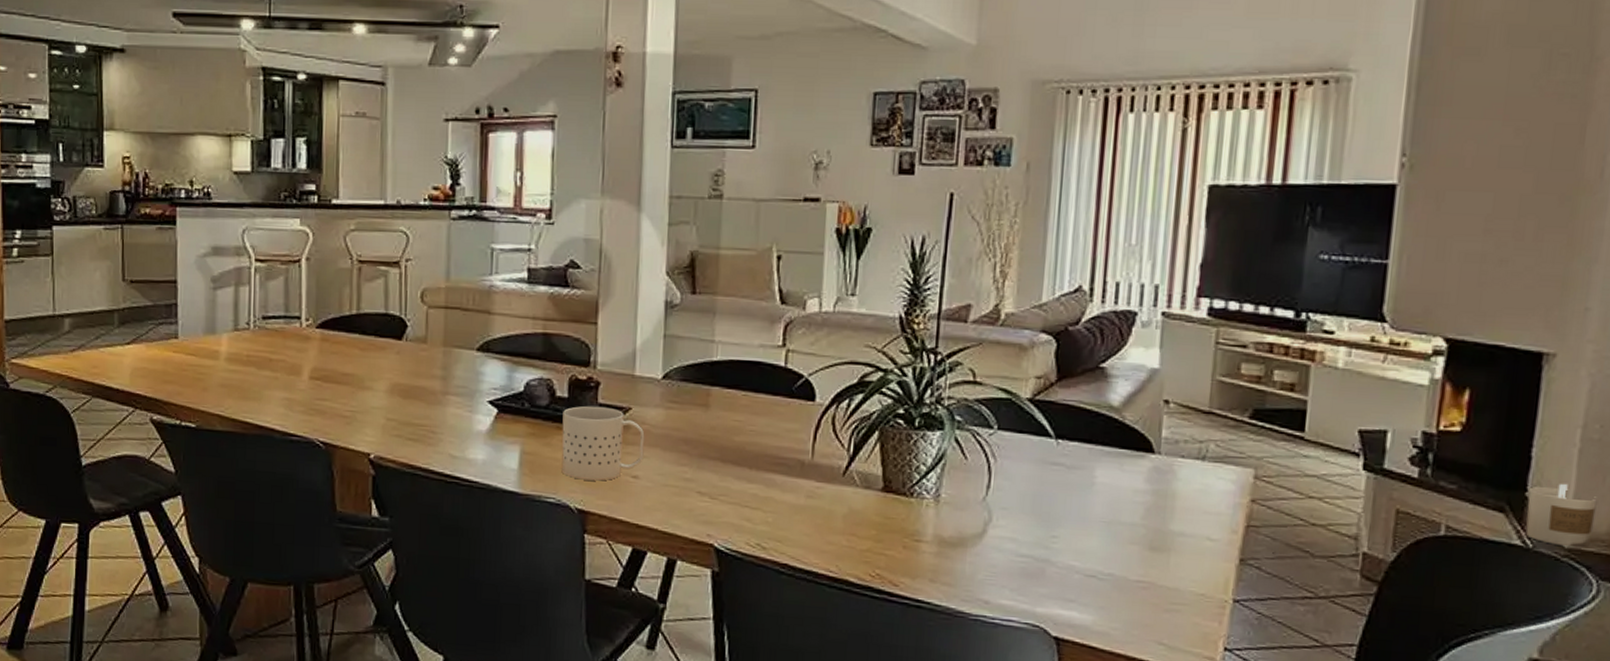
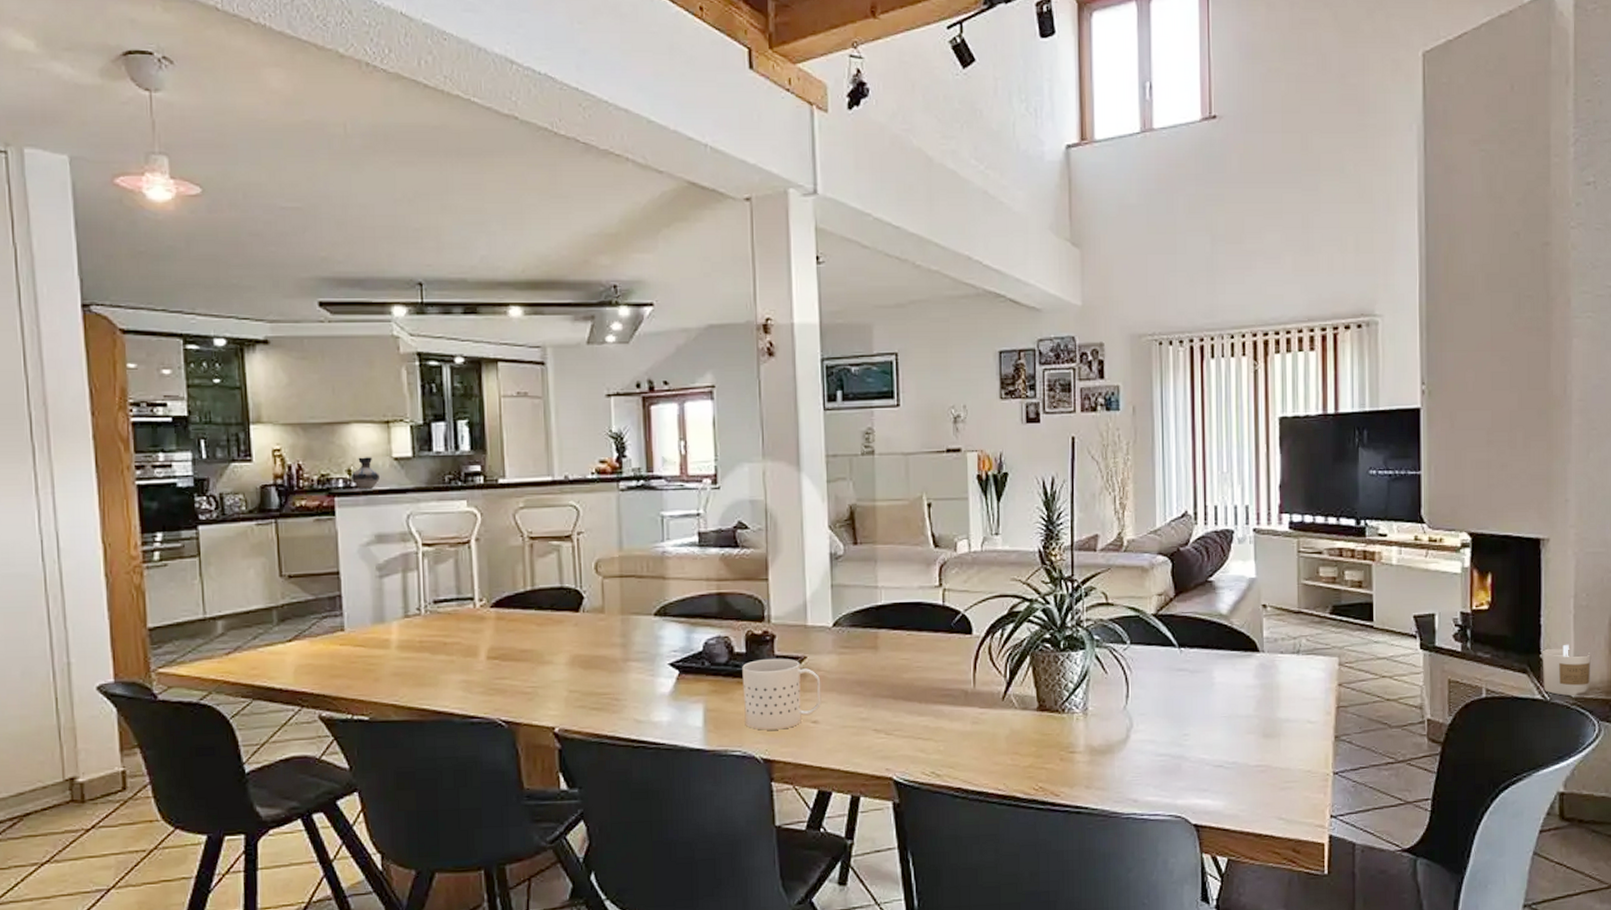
ceramic jug: none [192,169,219,201] -> present [350,457,380,489]

